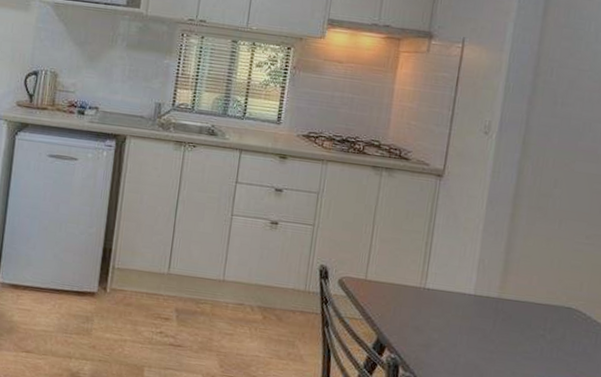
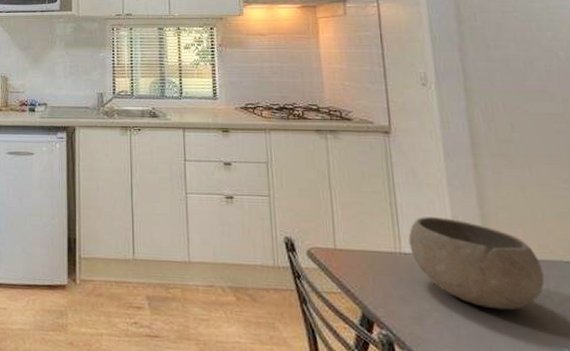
bowl: none [434,257,545,345] -> present [408,217,545,311]

